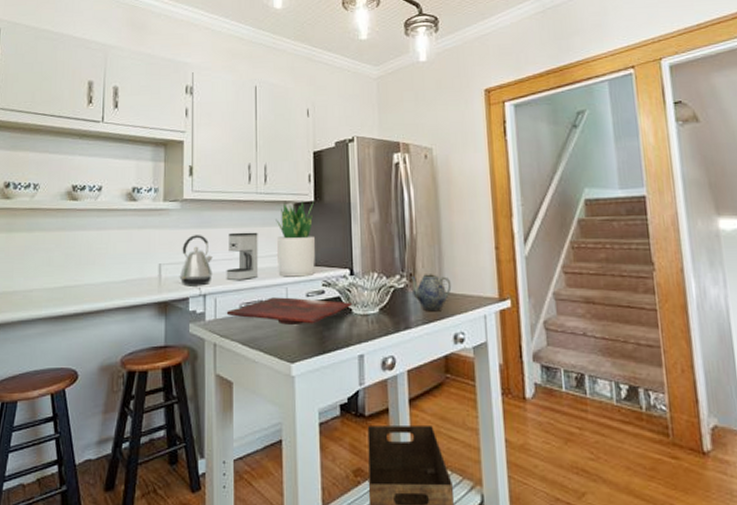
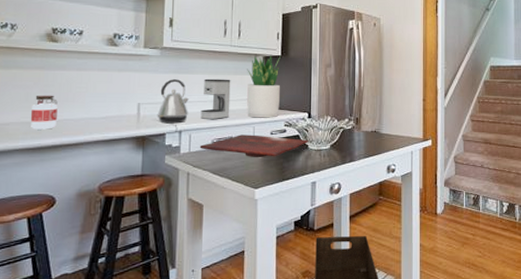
jar: none [52,258,79,296] -> present [30,95,58,130]
teapot: present [410,274,452,312] -> none [357,118,388,148]

